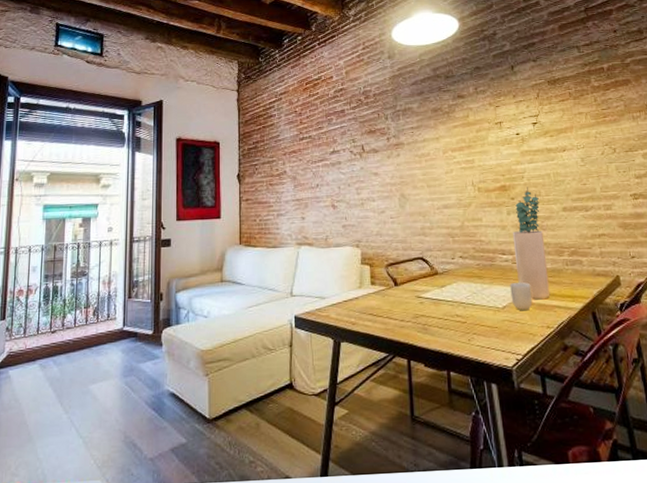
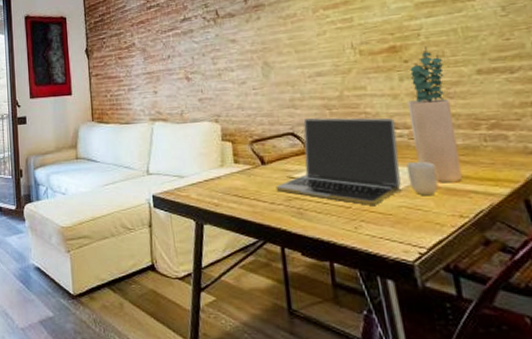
laptop: none [406,244,505,320] -> present [275,117,401,205]

